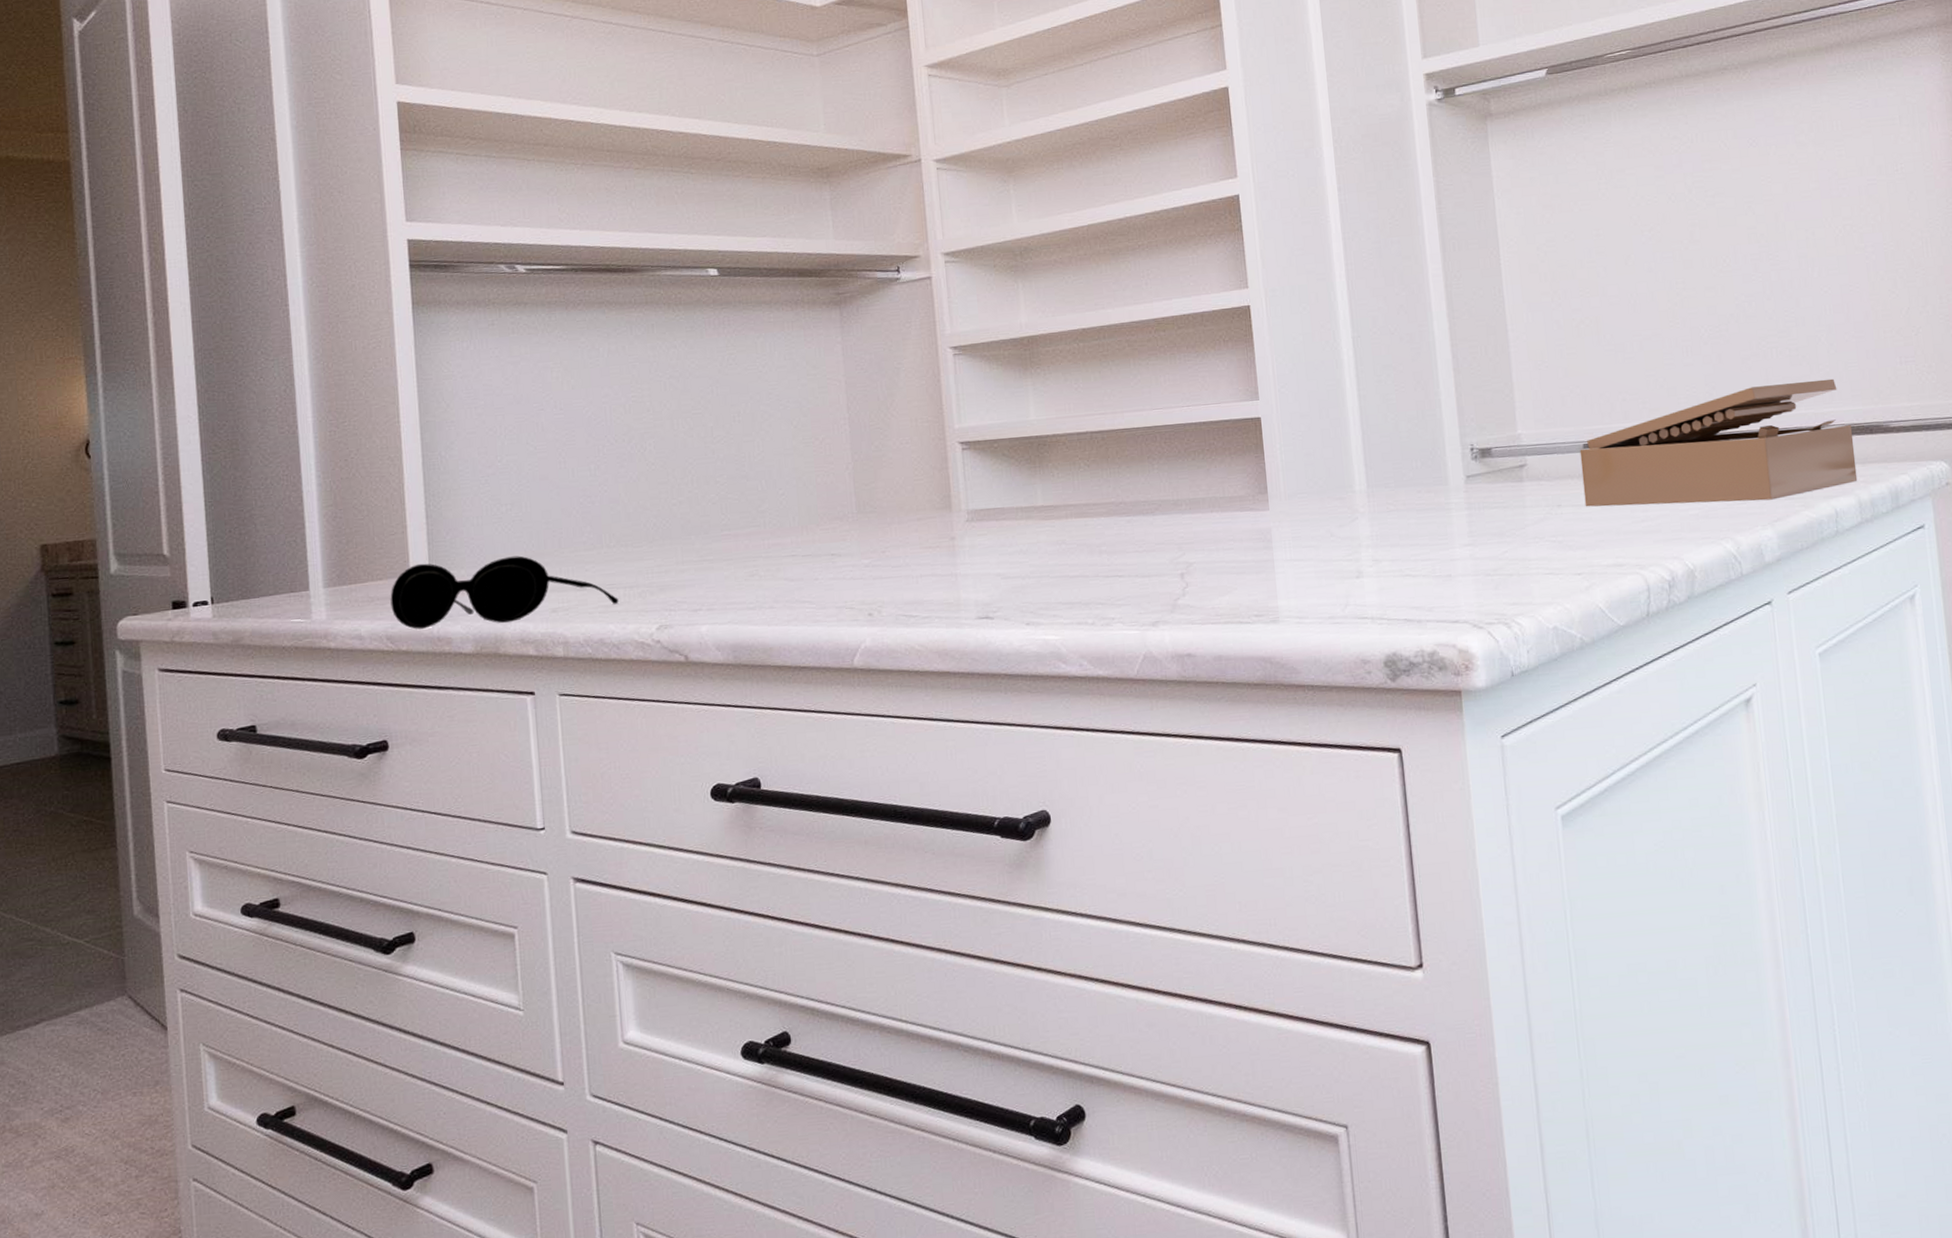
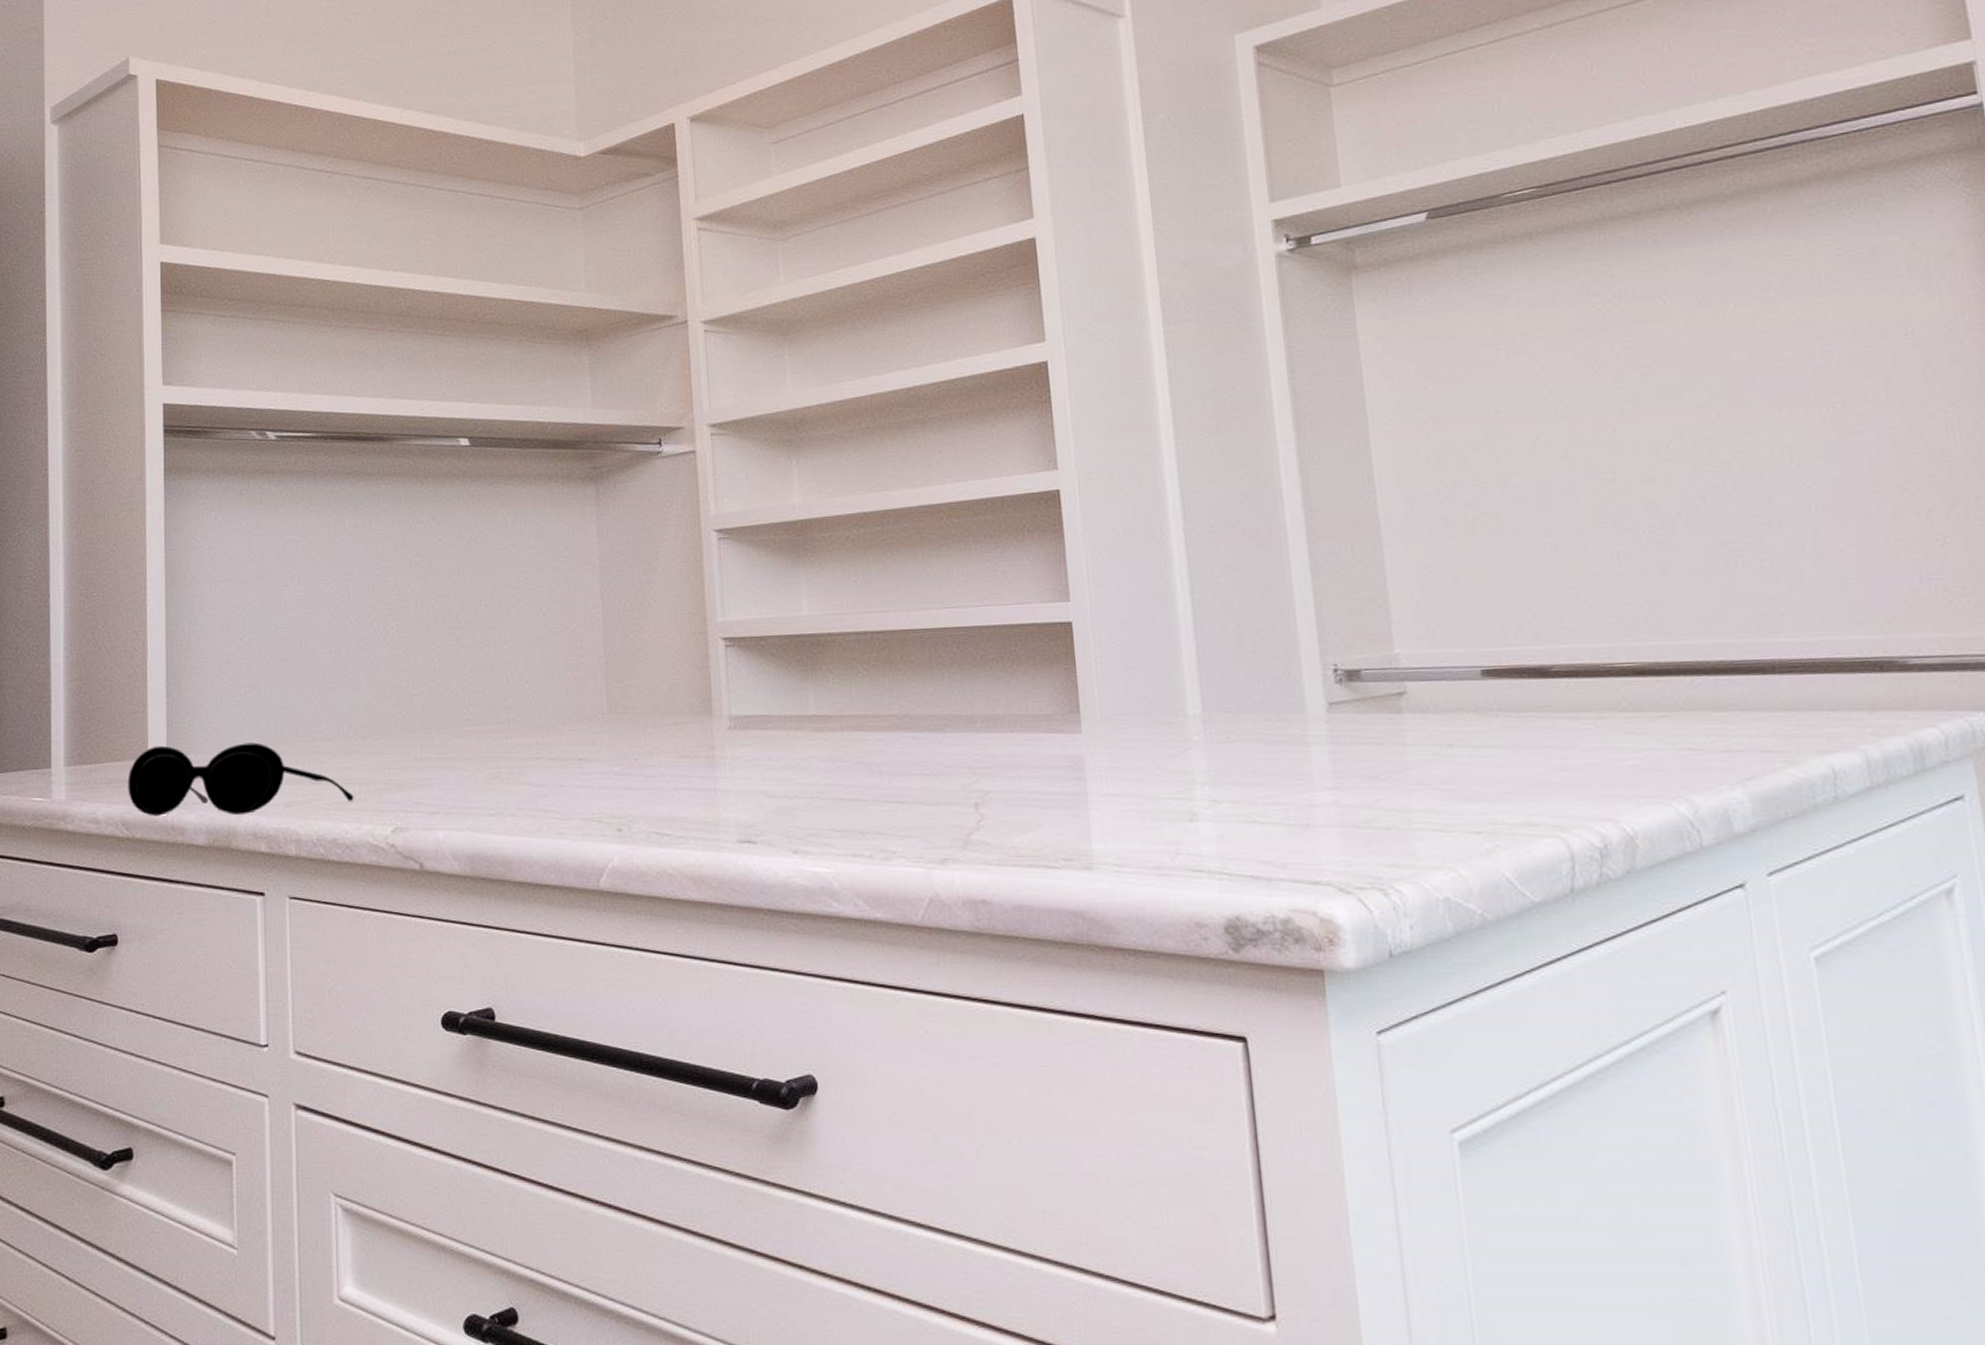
jewelry box: present [1579,378,1858,507] -> none [1476,598,1864,753]

